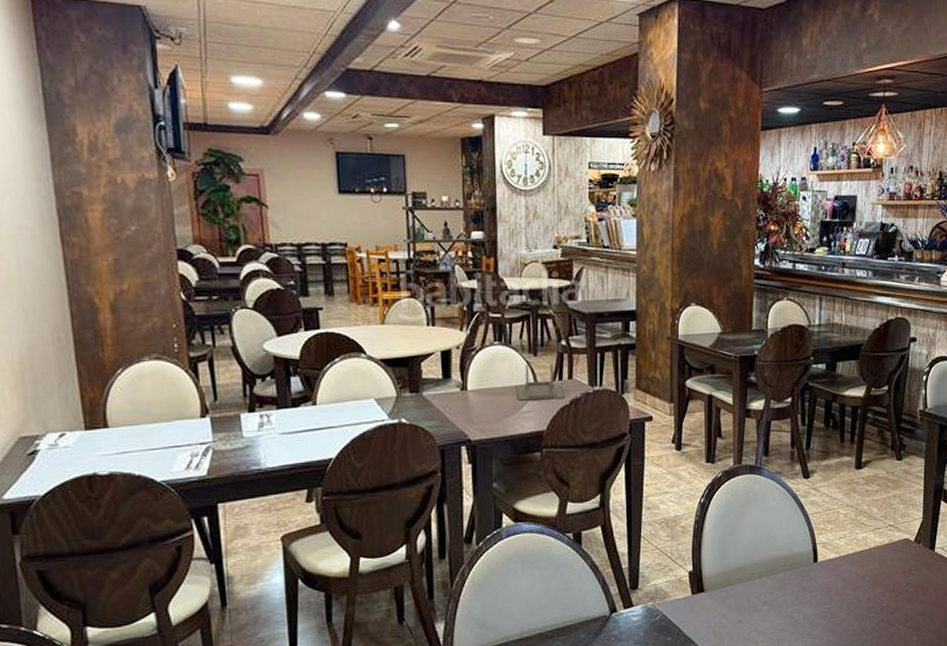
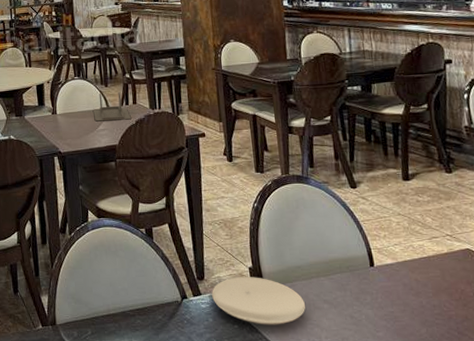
plate: none [645,581,744,635] -> present [212,277,305,325]

